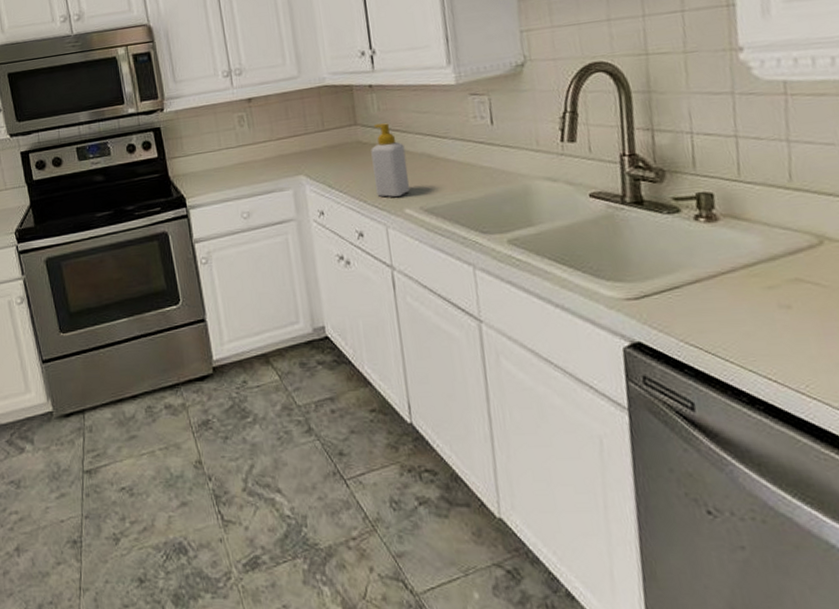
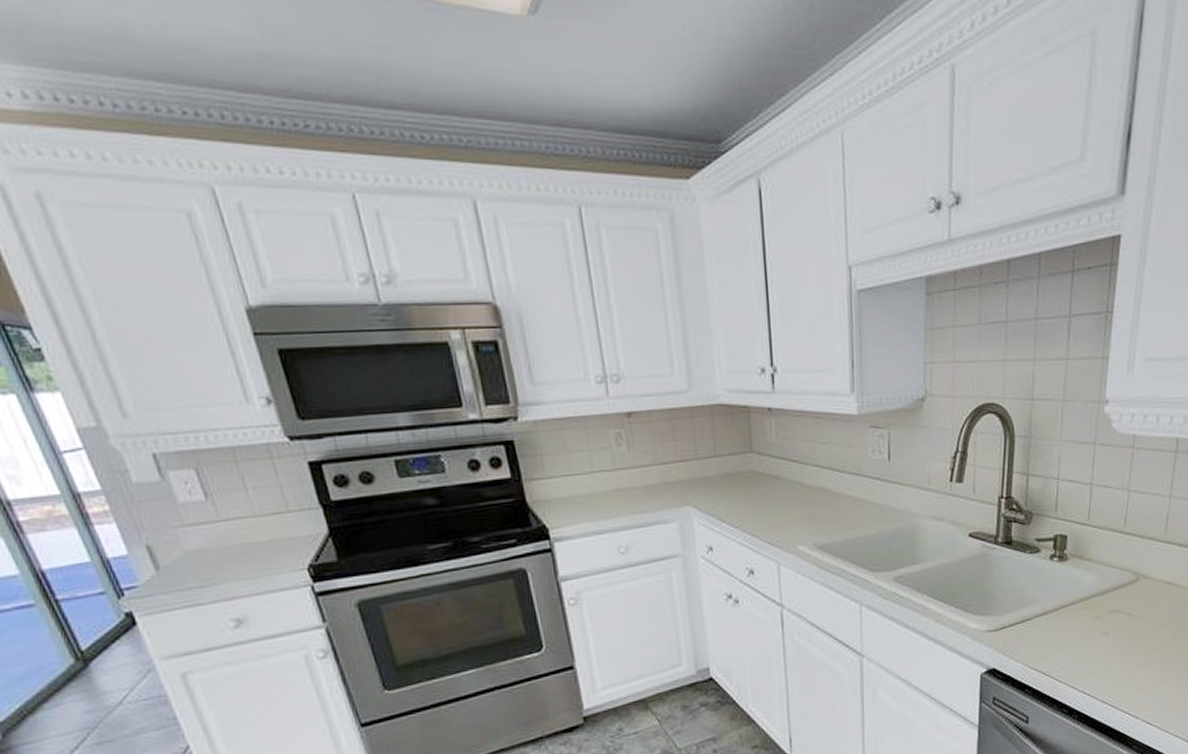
soap bottle: present [371,123,410,198] -> none [766,452,804,533]

